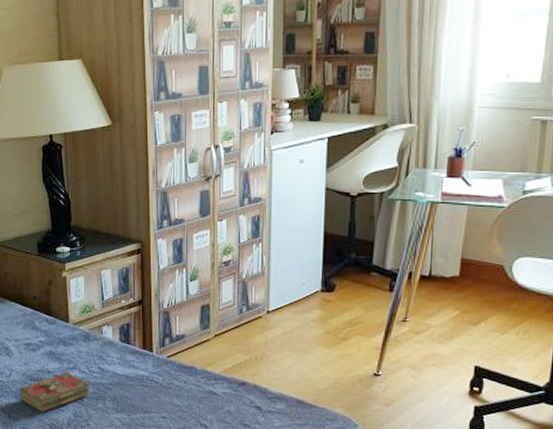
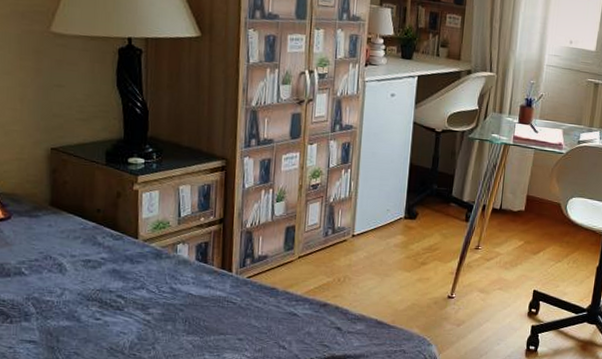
book: present [20,371,90,413] -> none [72,290,159,336]

